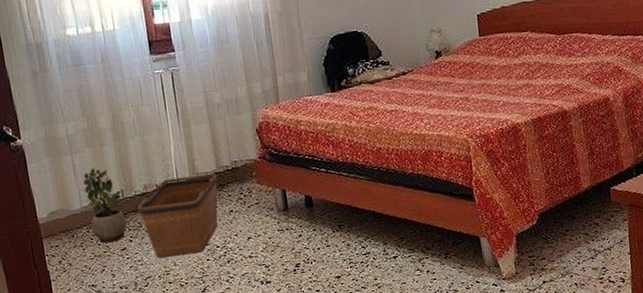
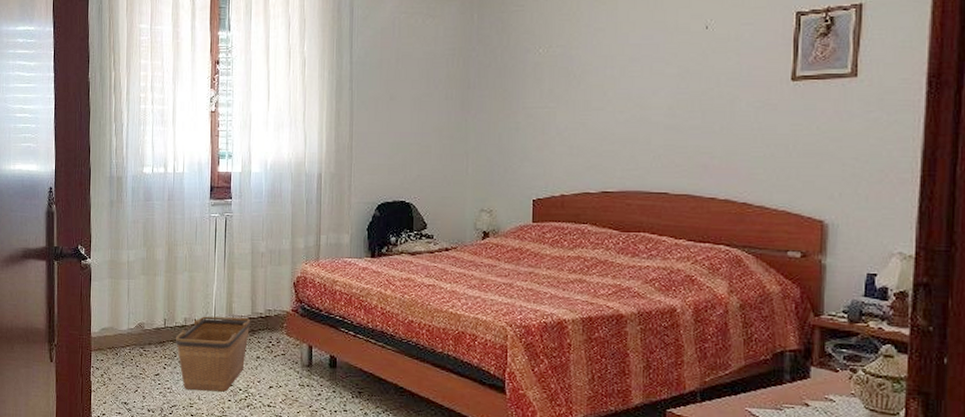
potted plant: present [82,167,127,244] -> none [133,294,165,367]

